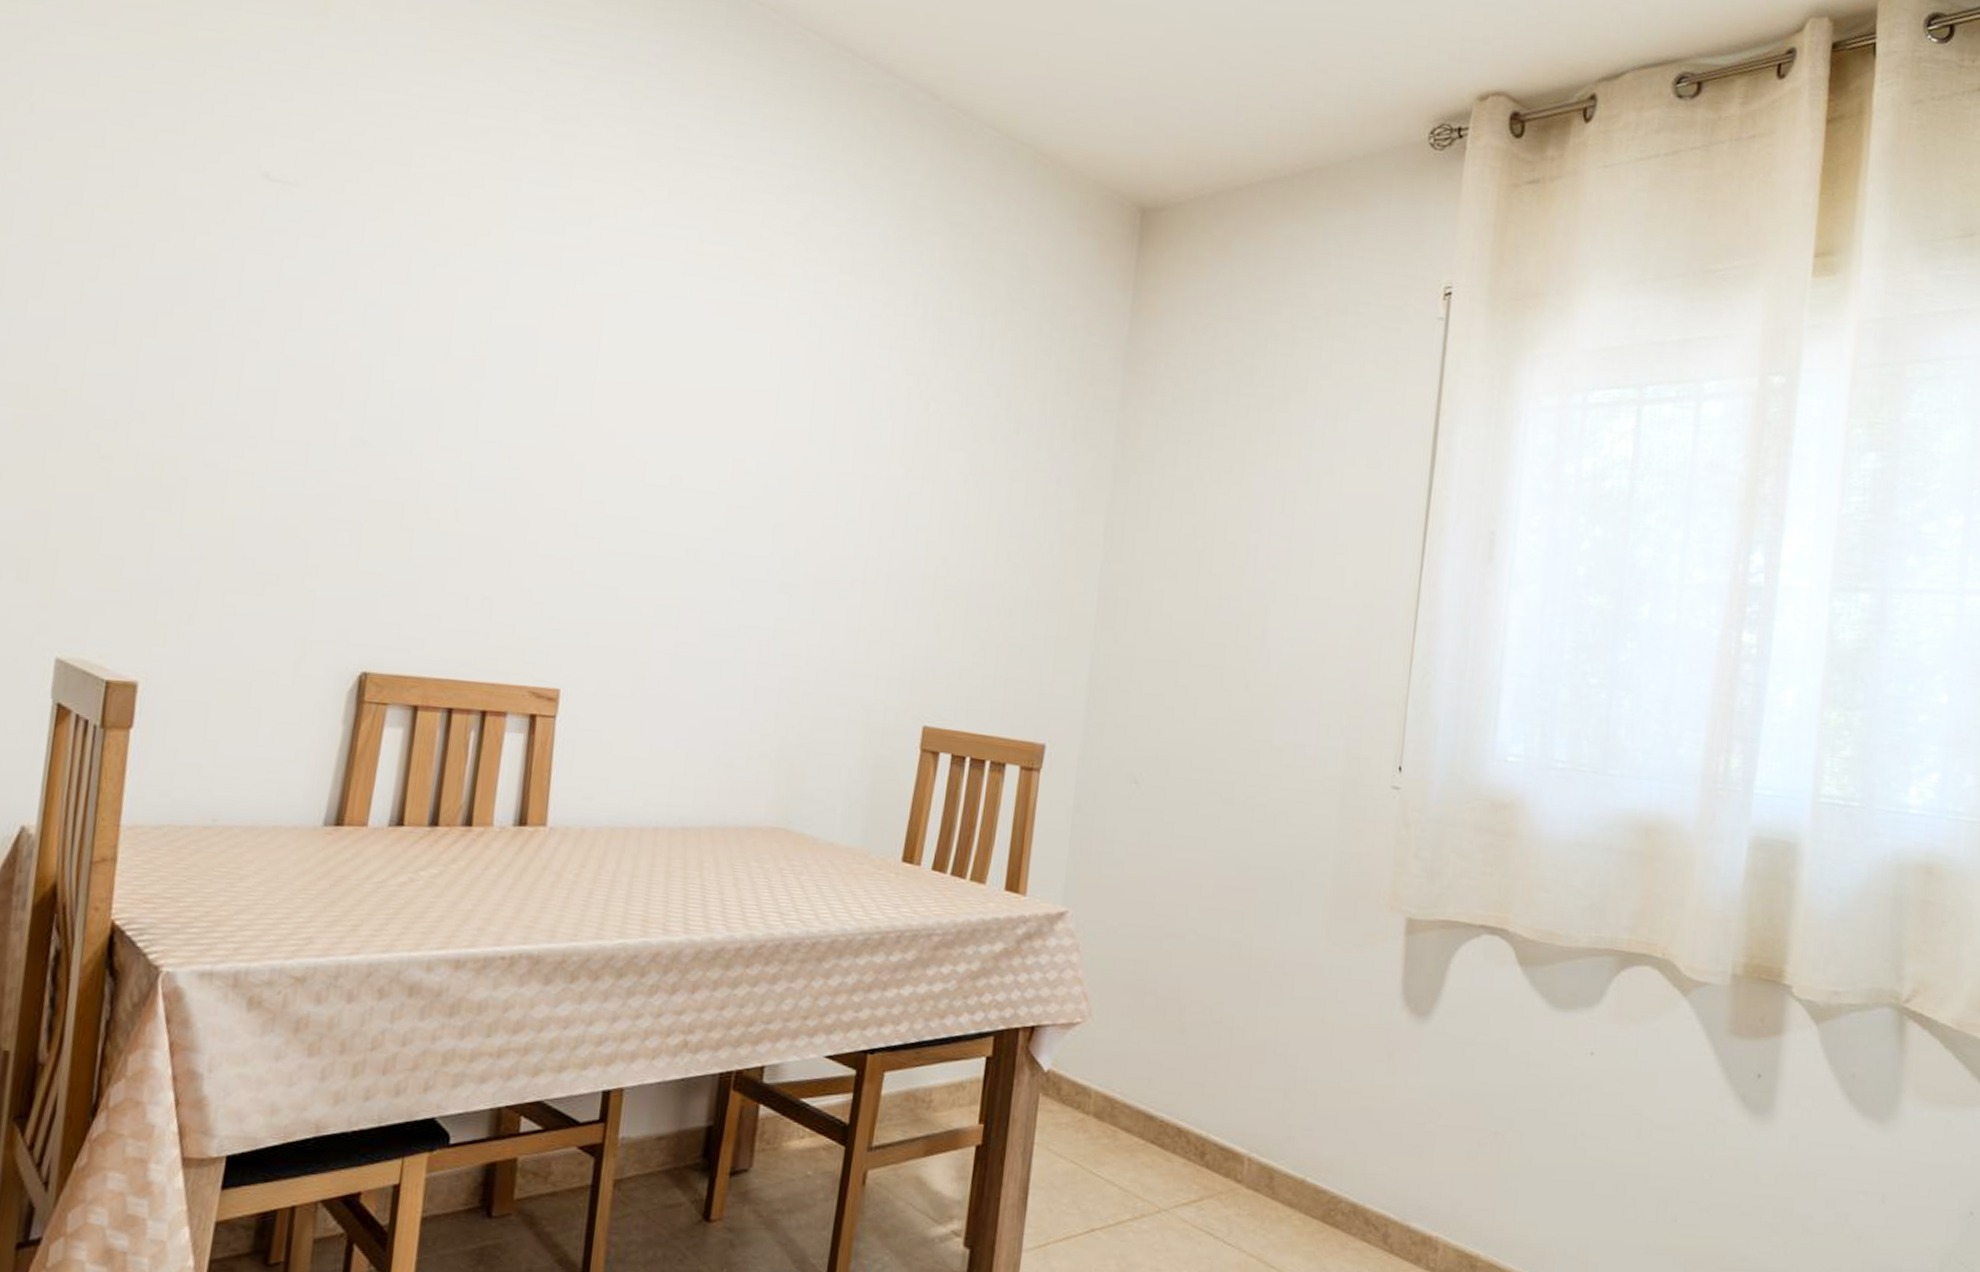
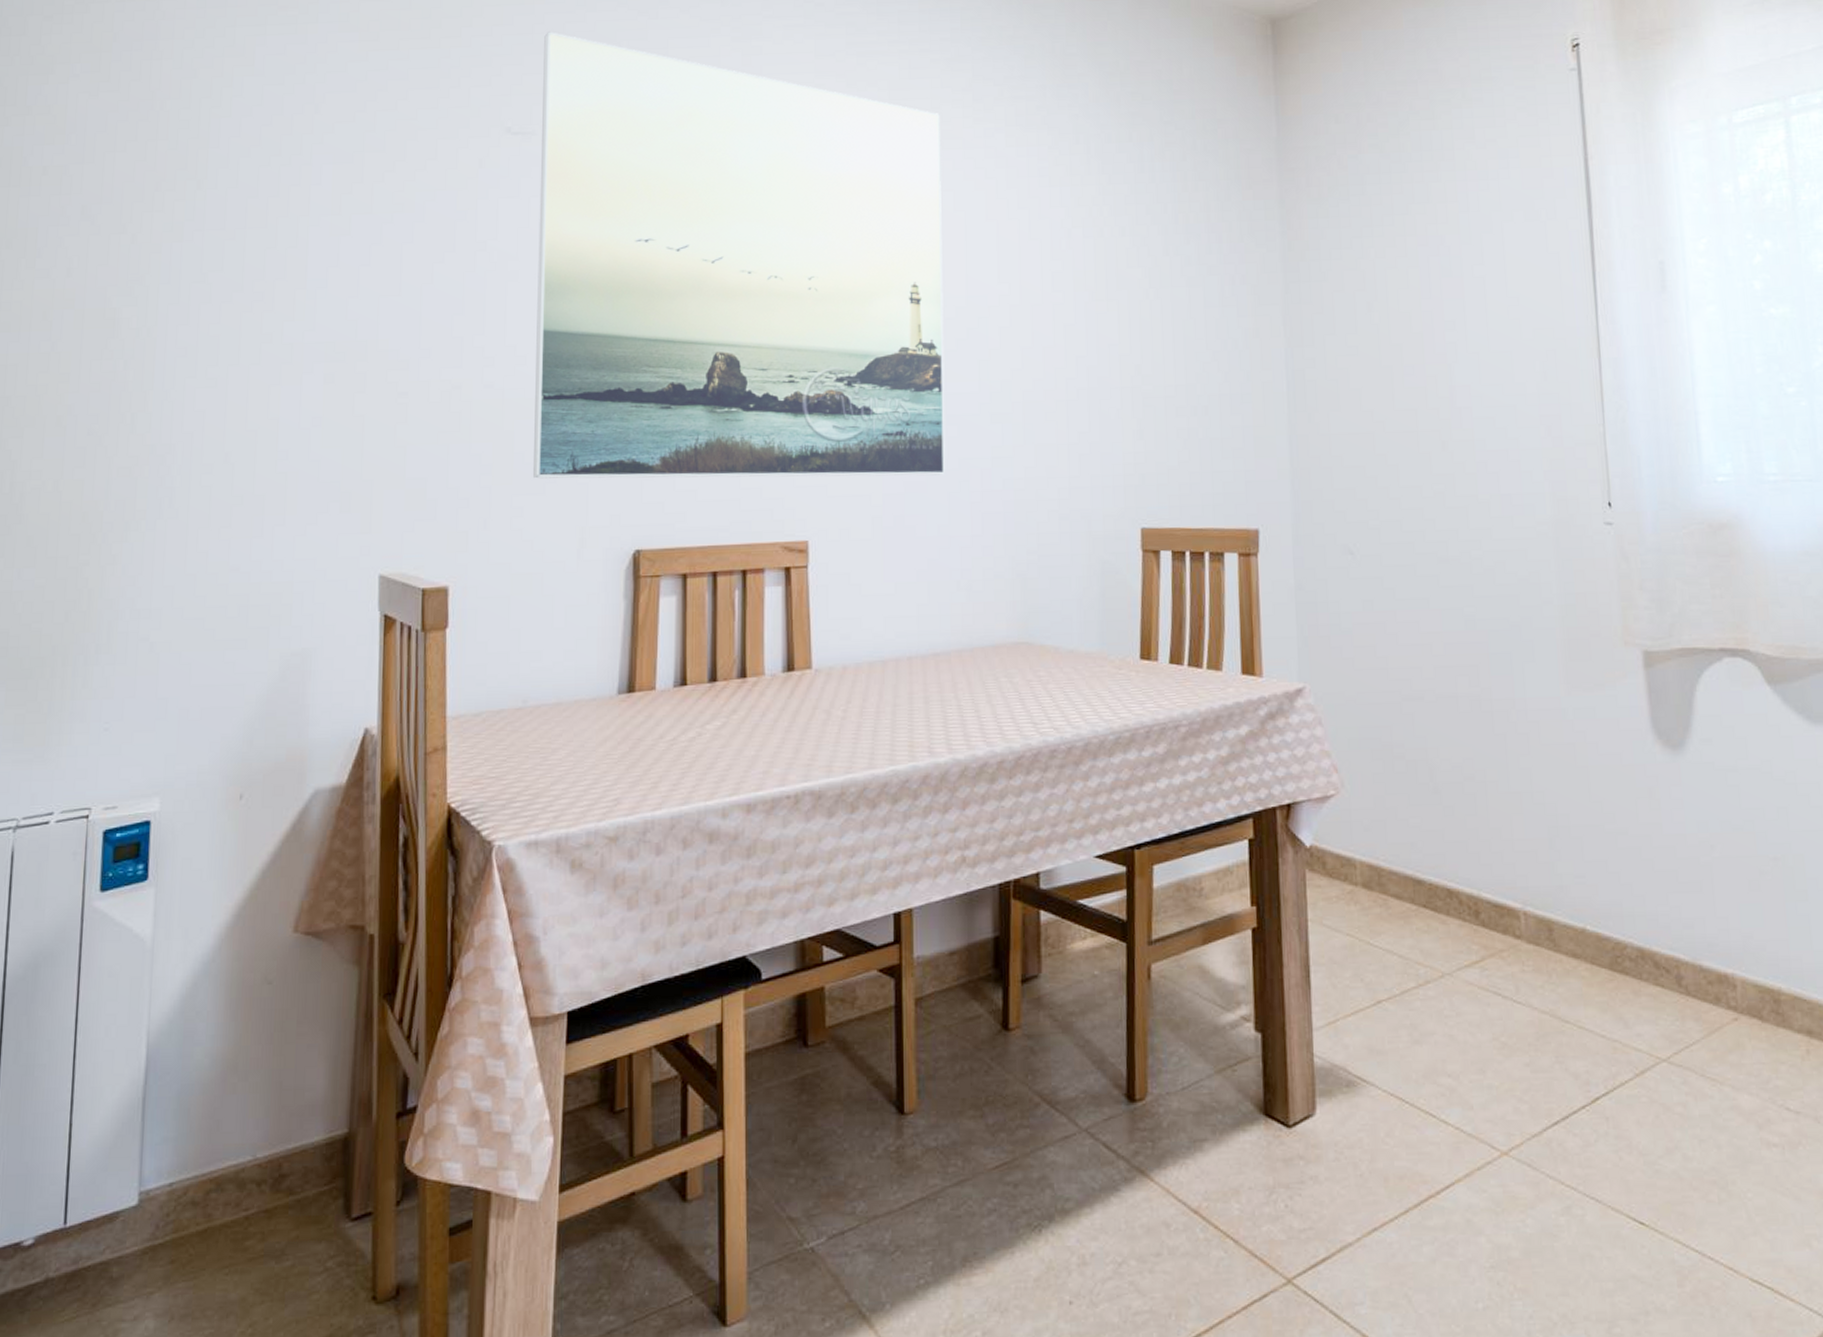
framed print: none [252,69,769,640] -> present [533,31,945,479]

